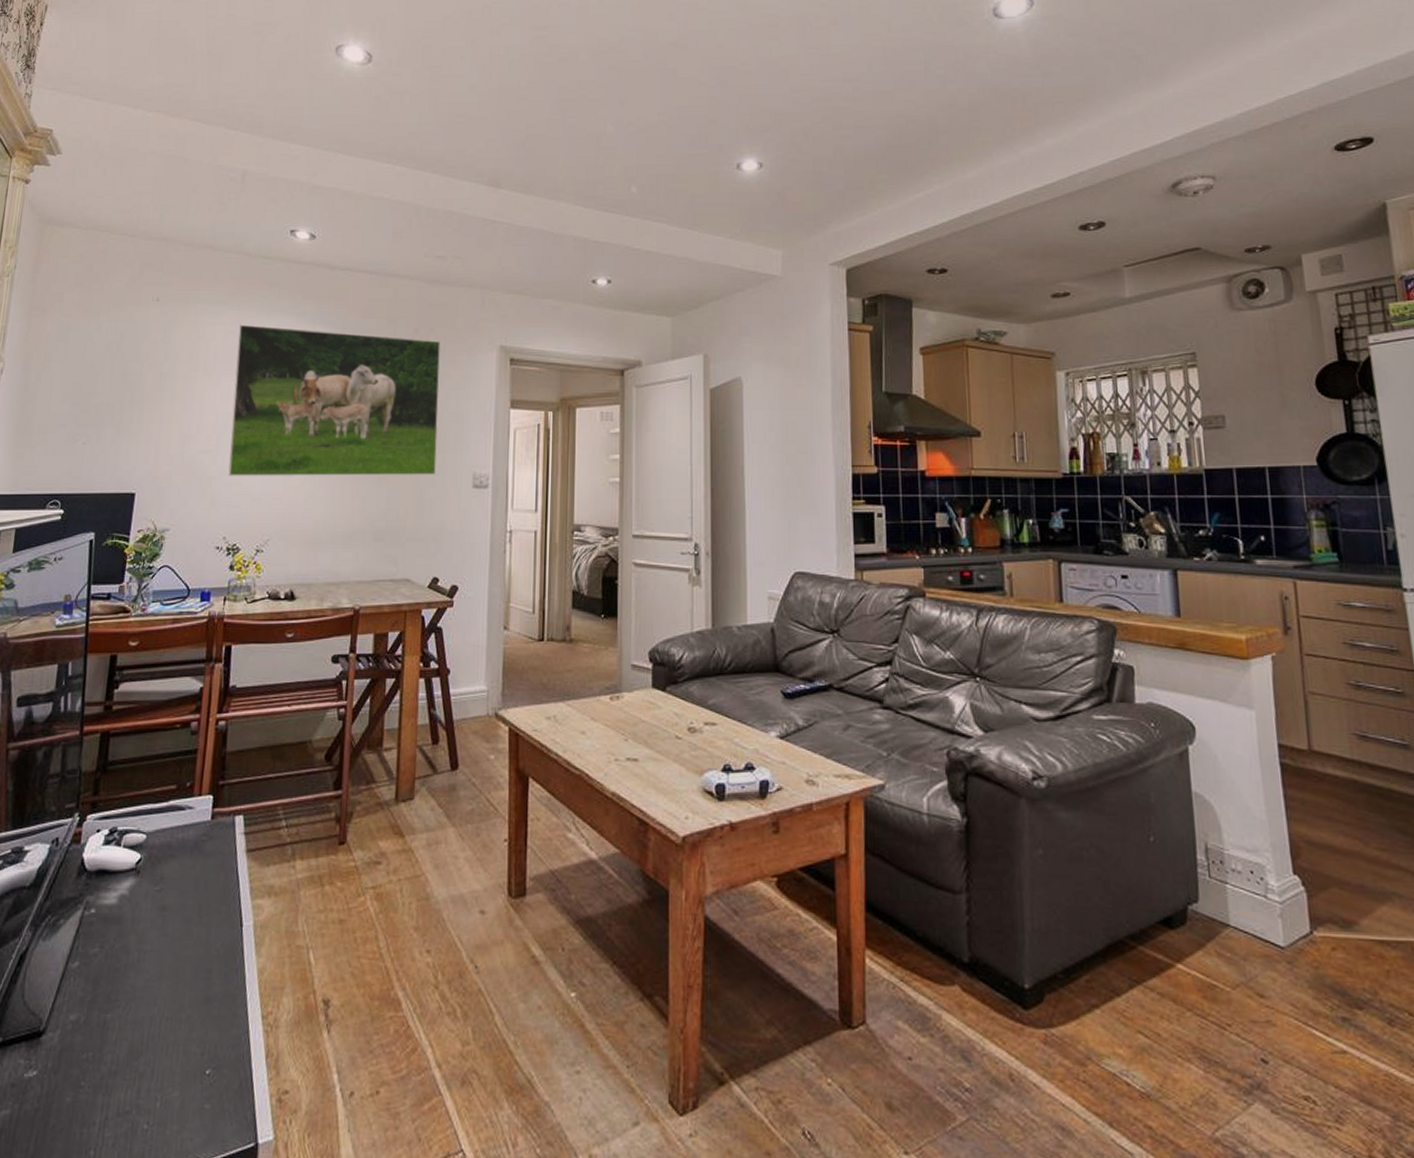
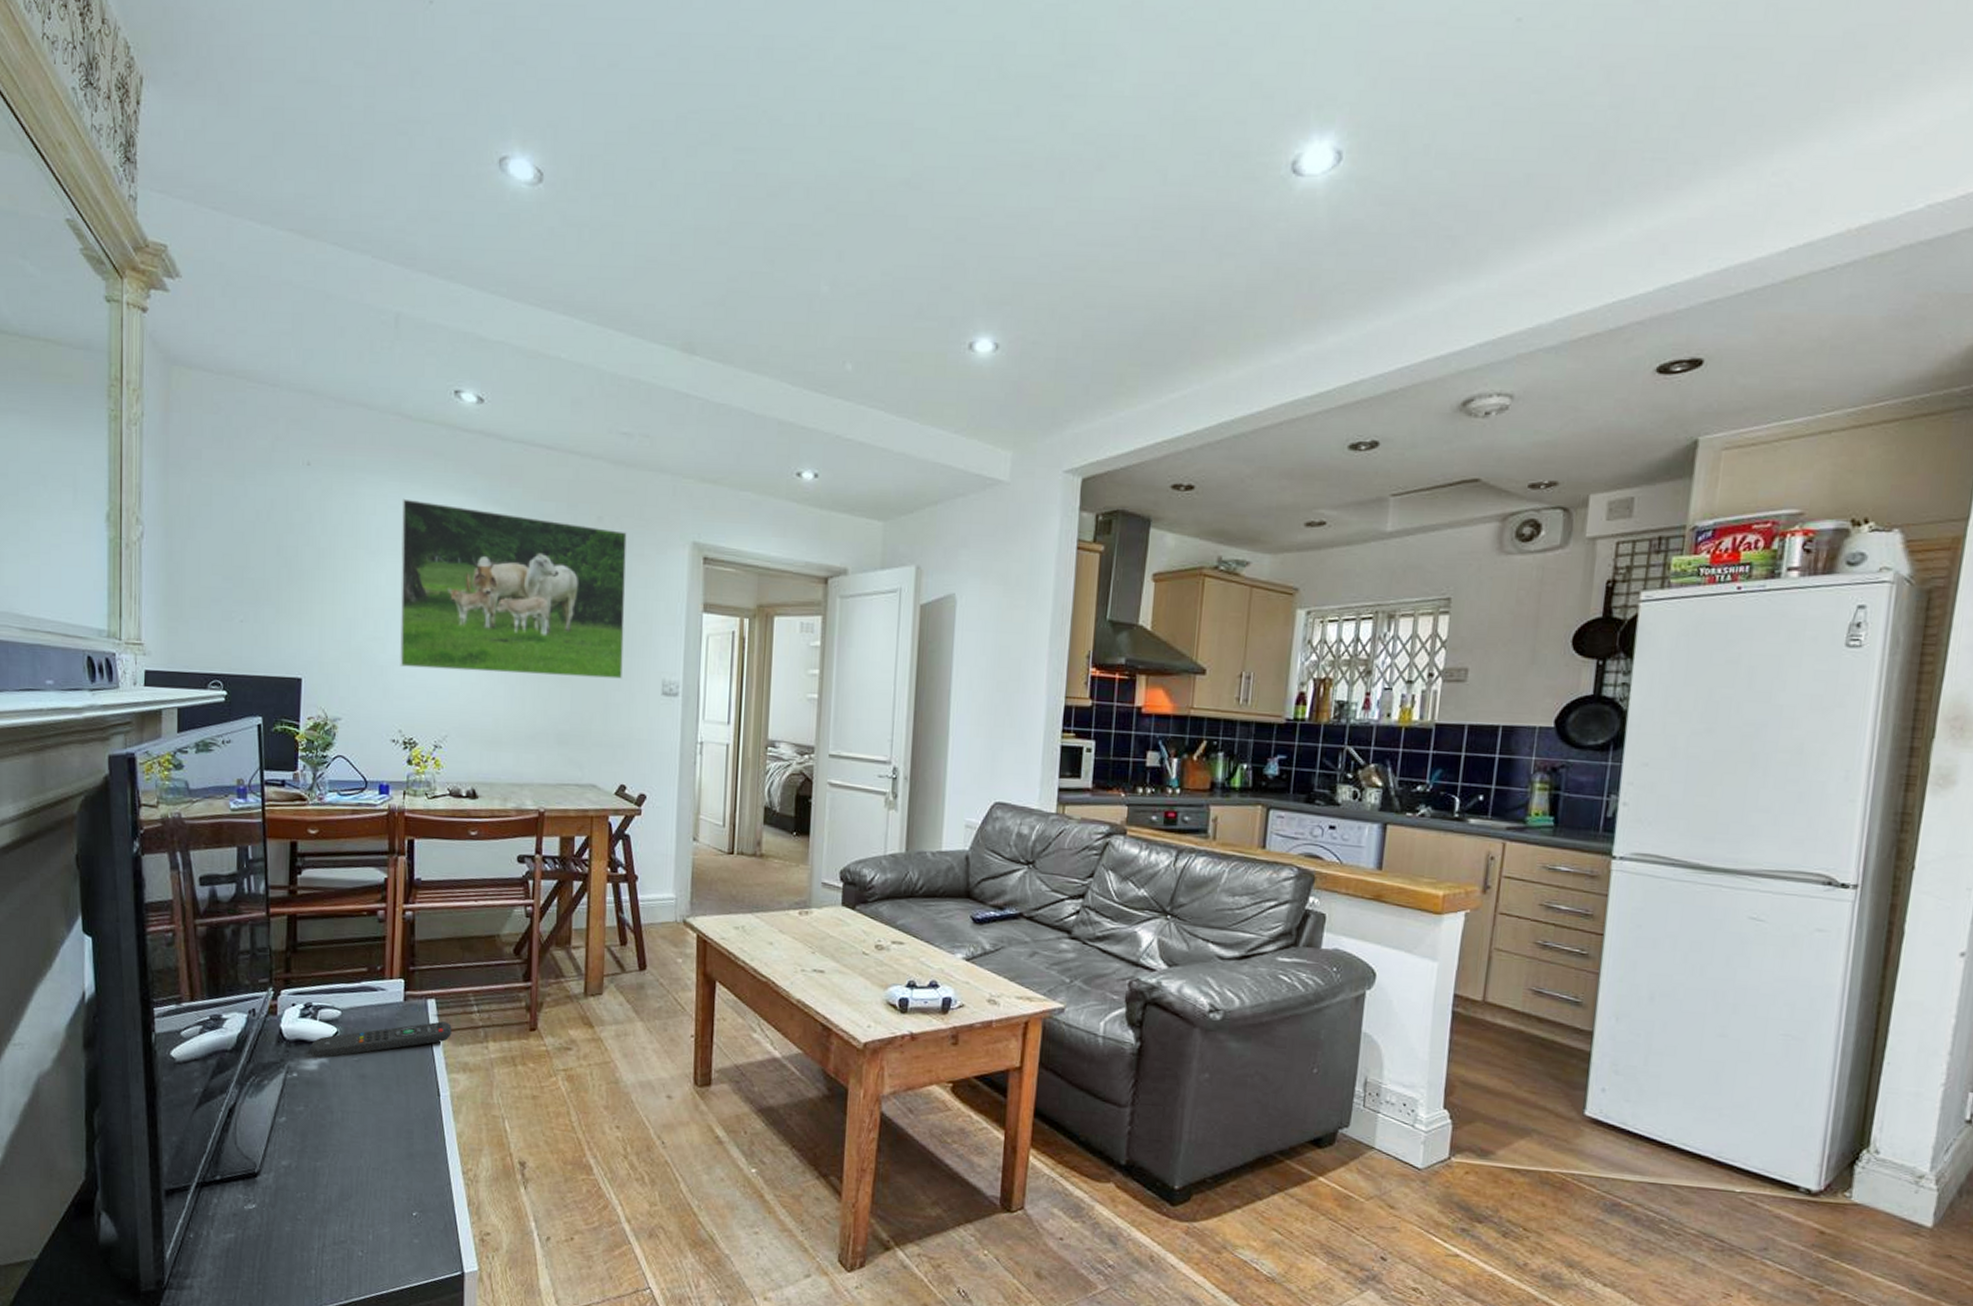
remote control: none [112,840,259,890] -> present [311,1021,452,1058]

